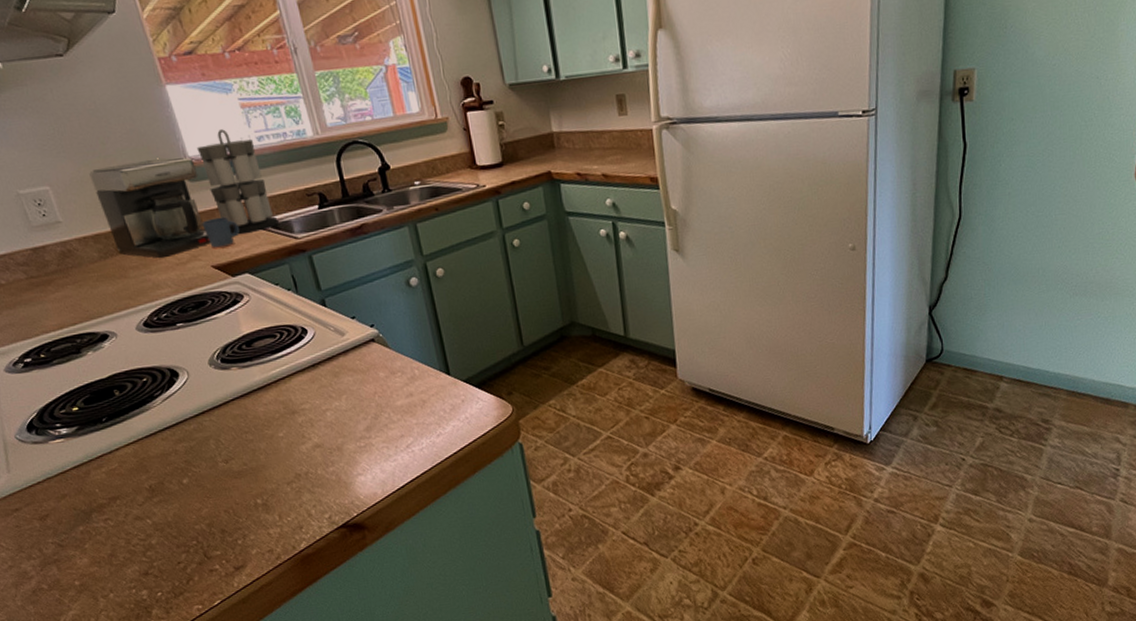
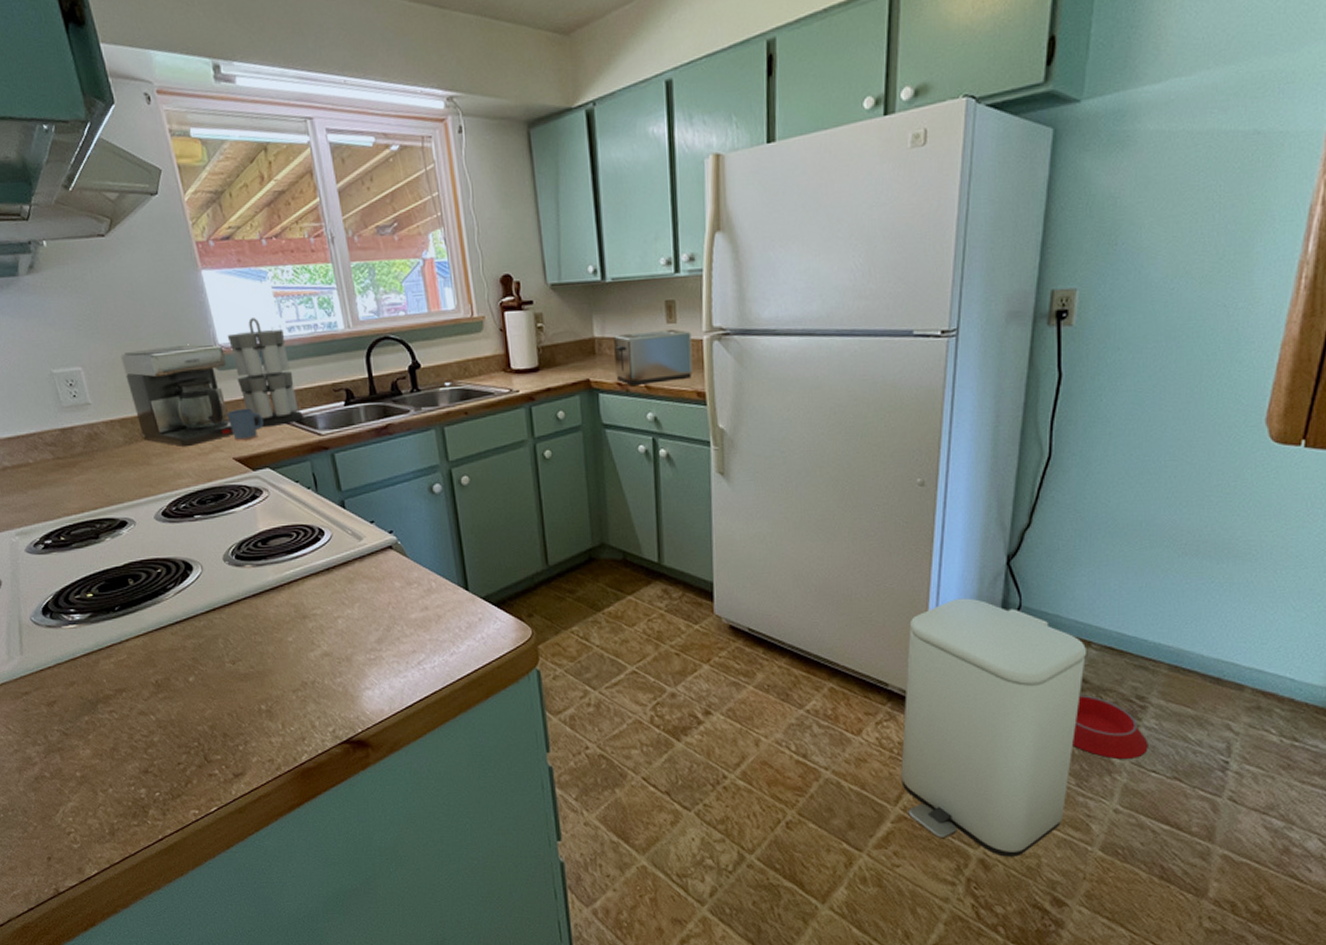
toaster: none [571,120,645,176] -> present [614,328,693,386]
pedal bin: none [848,346,1000,569] -> present [901,598,1088,857]
pet bowl: none [991,422,1054,476] -> present [1072,695,1148,759]

